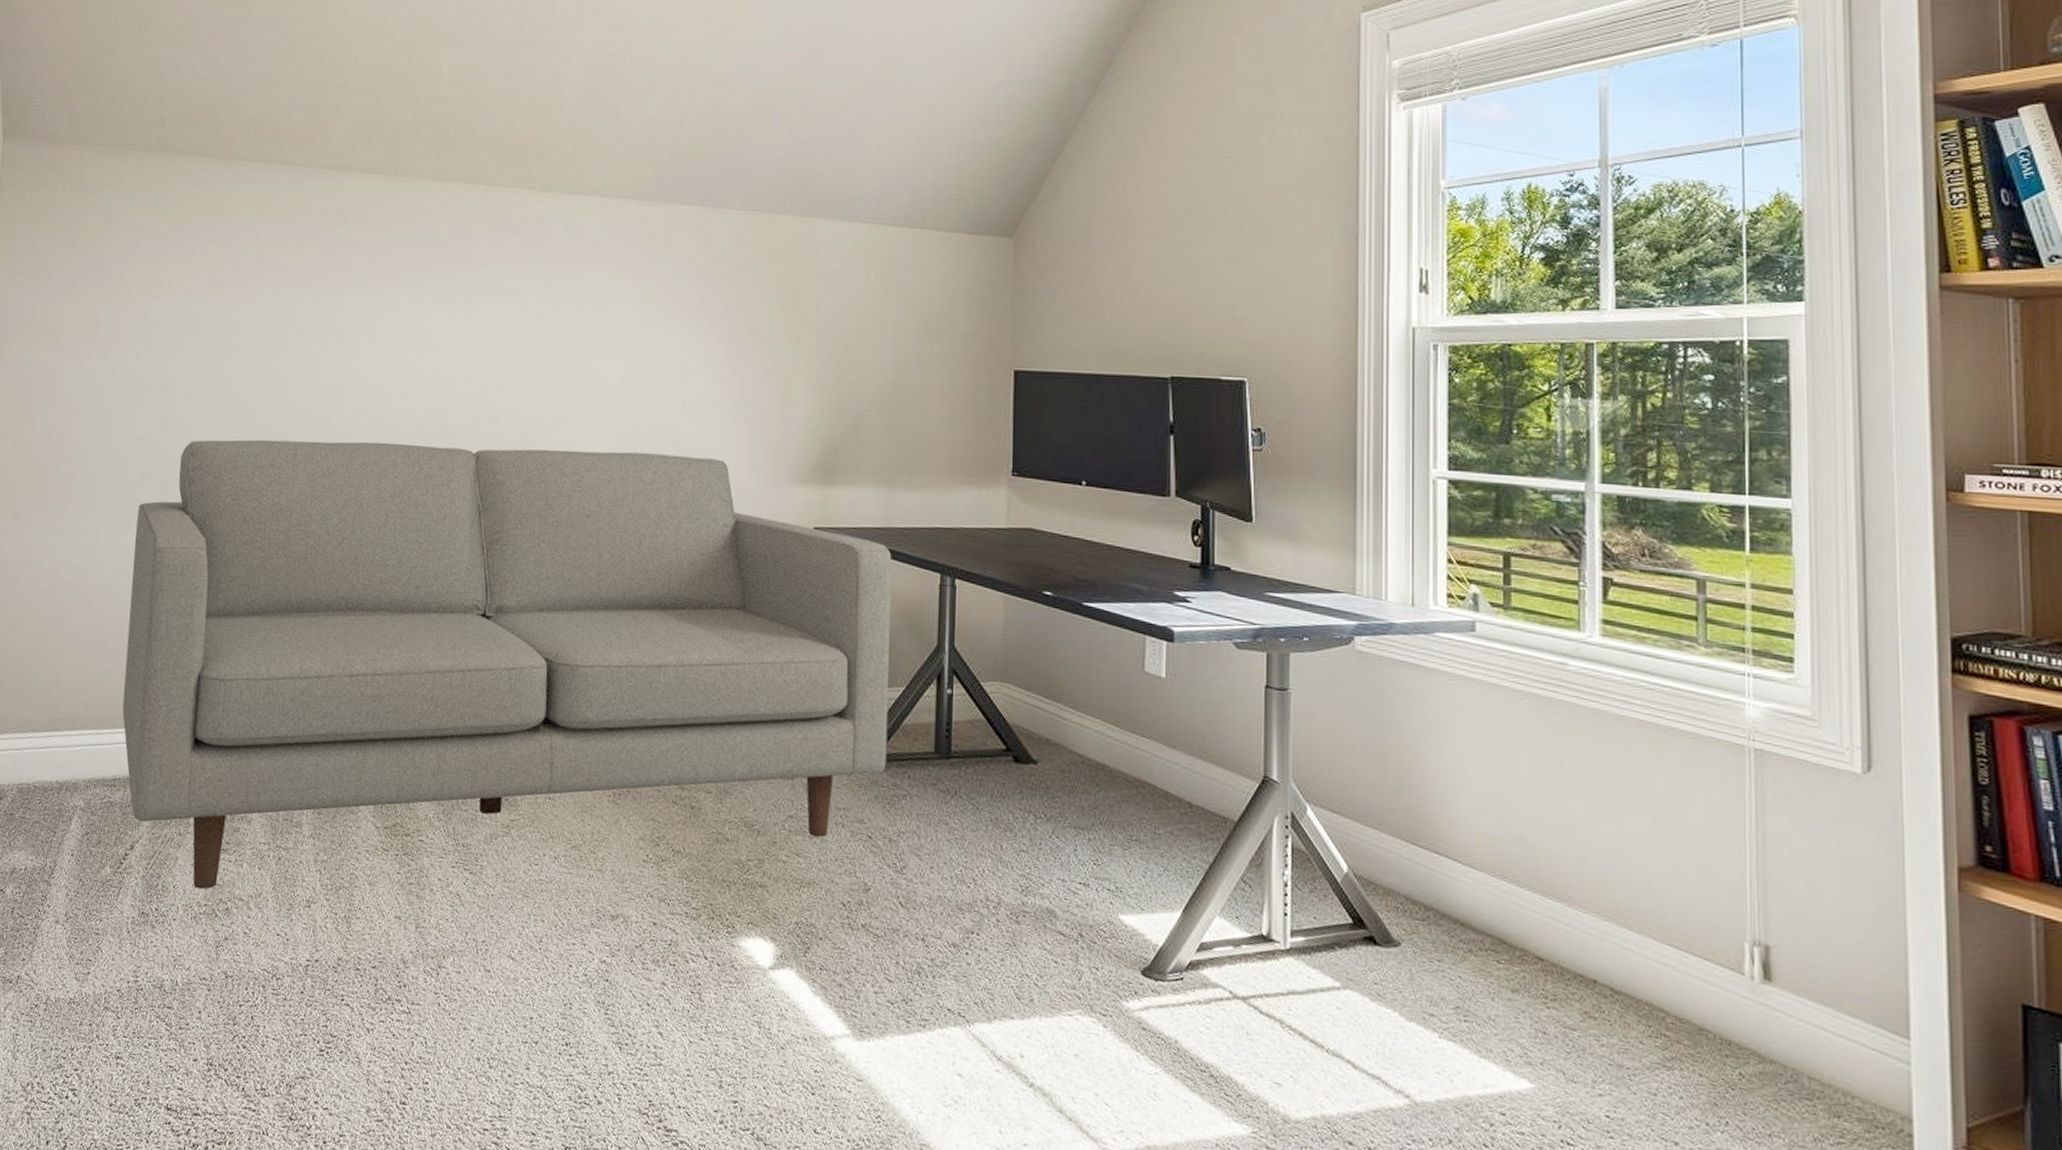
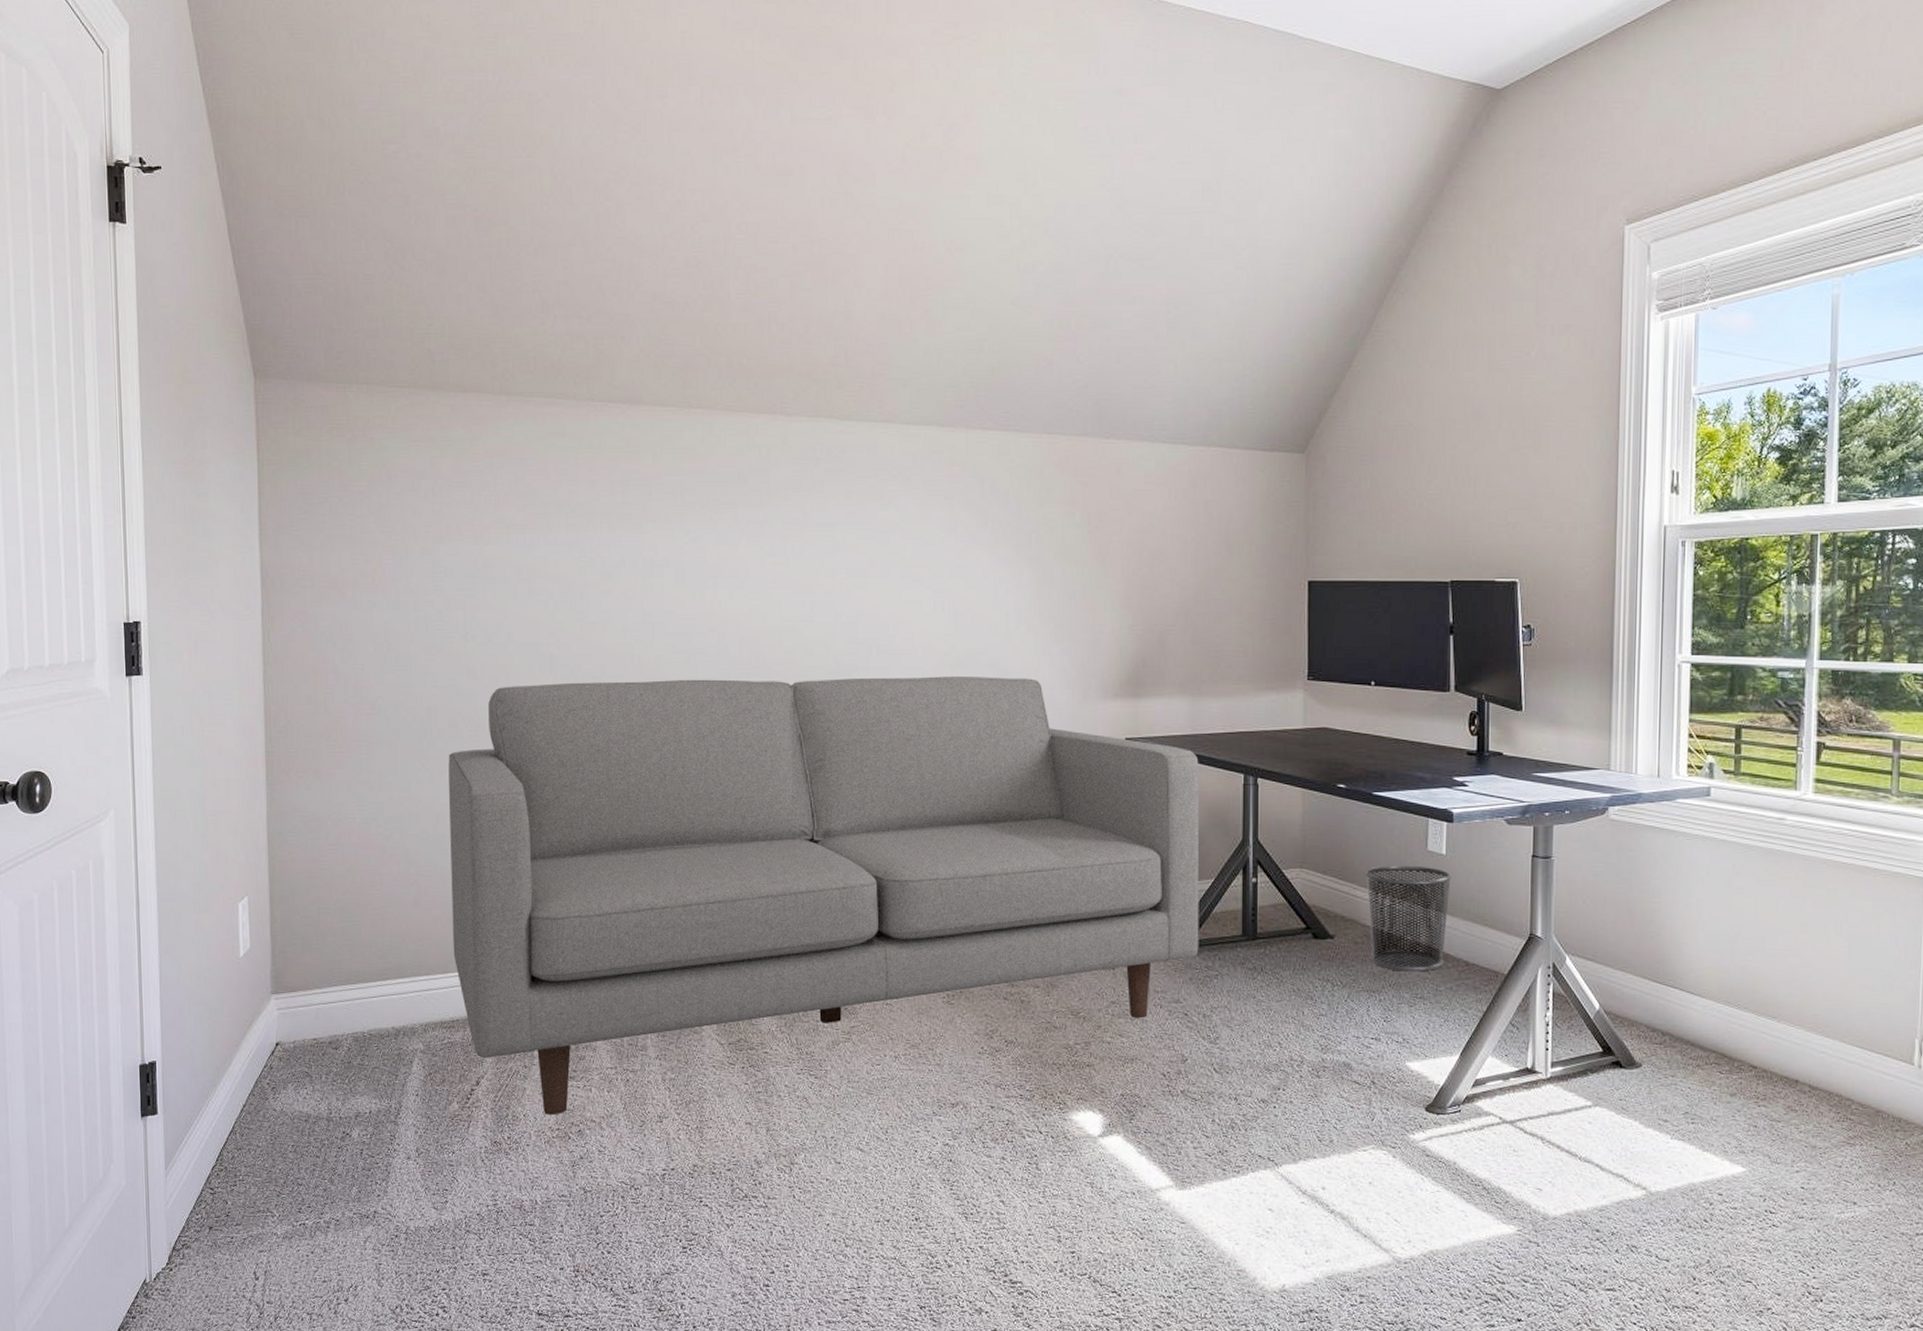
waste bin: none [1073,685,1173,811] -> present [1364,865,1452,972]

